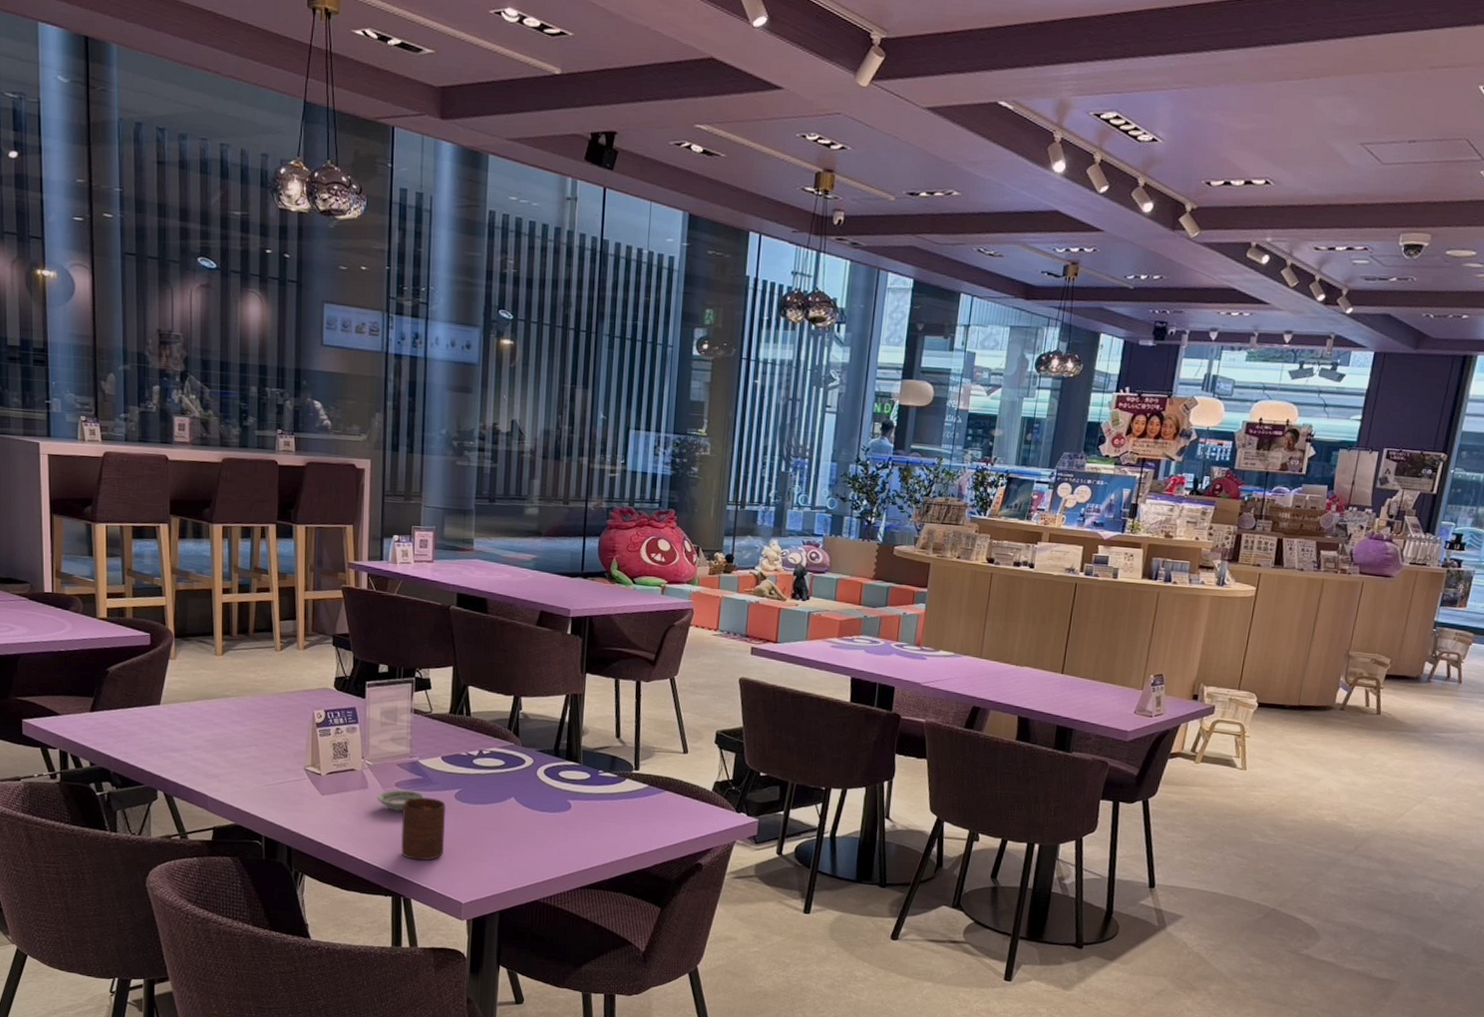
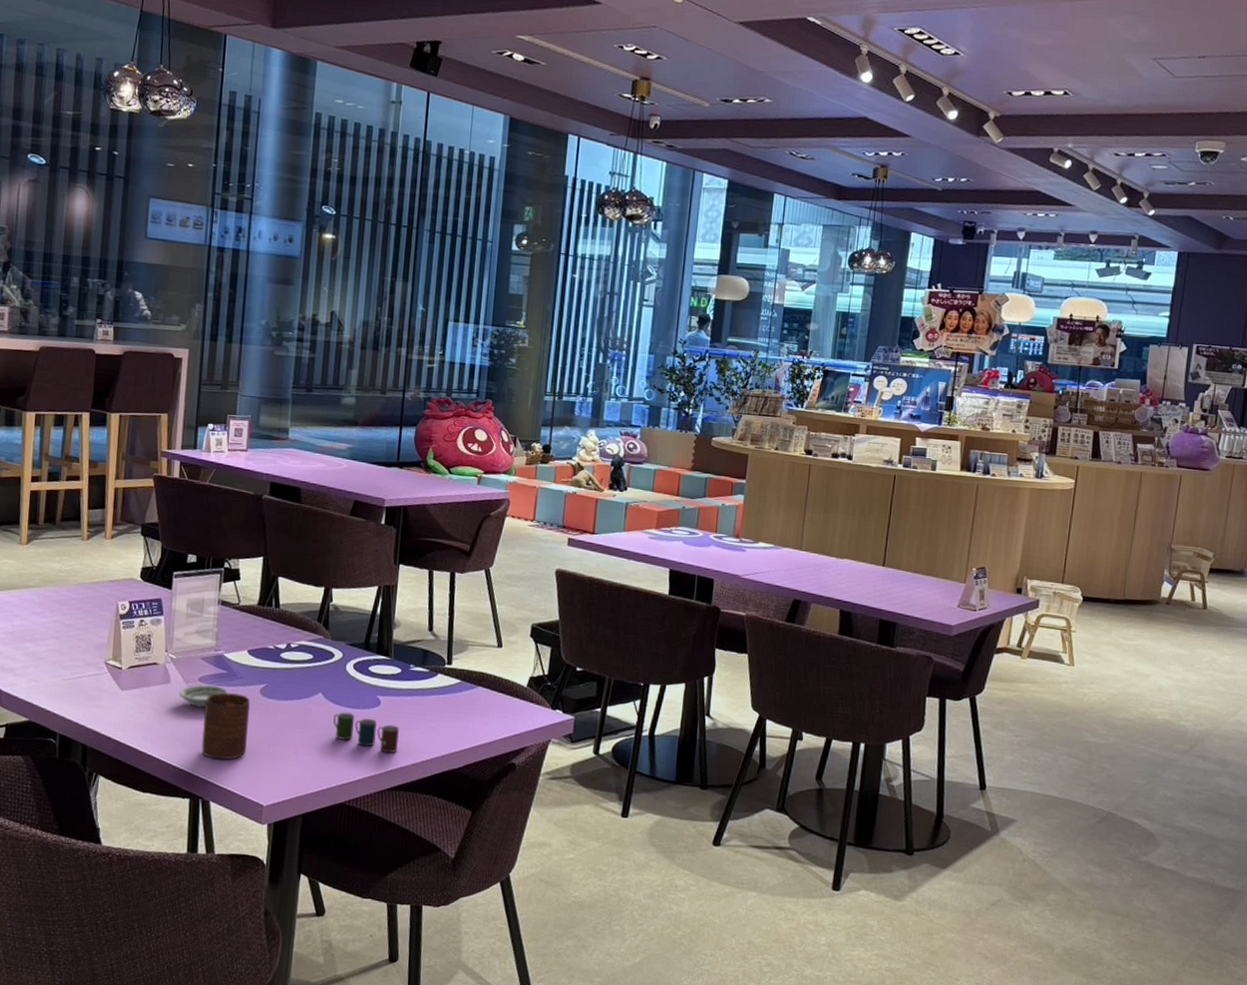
cup: none [526,815,590,854] -> present [333,712,400,754]

